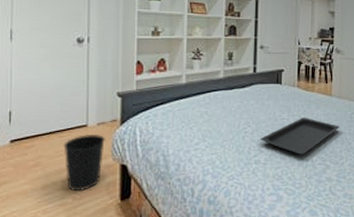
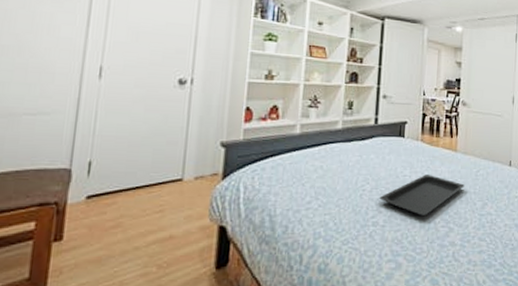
wastebasket: present [63,135,106,190] -> none [151,190,204,257]

